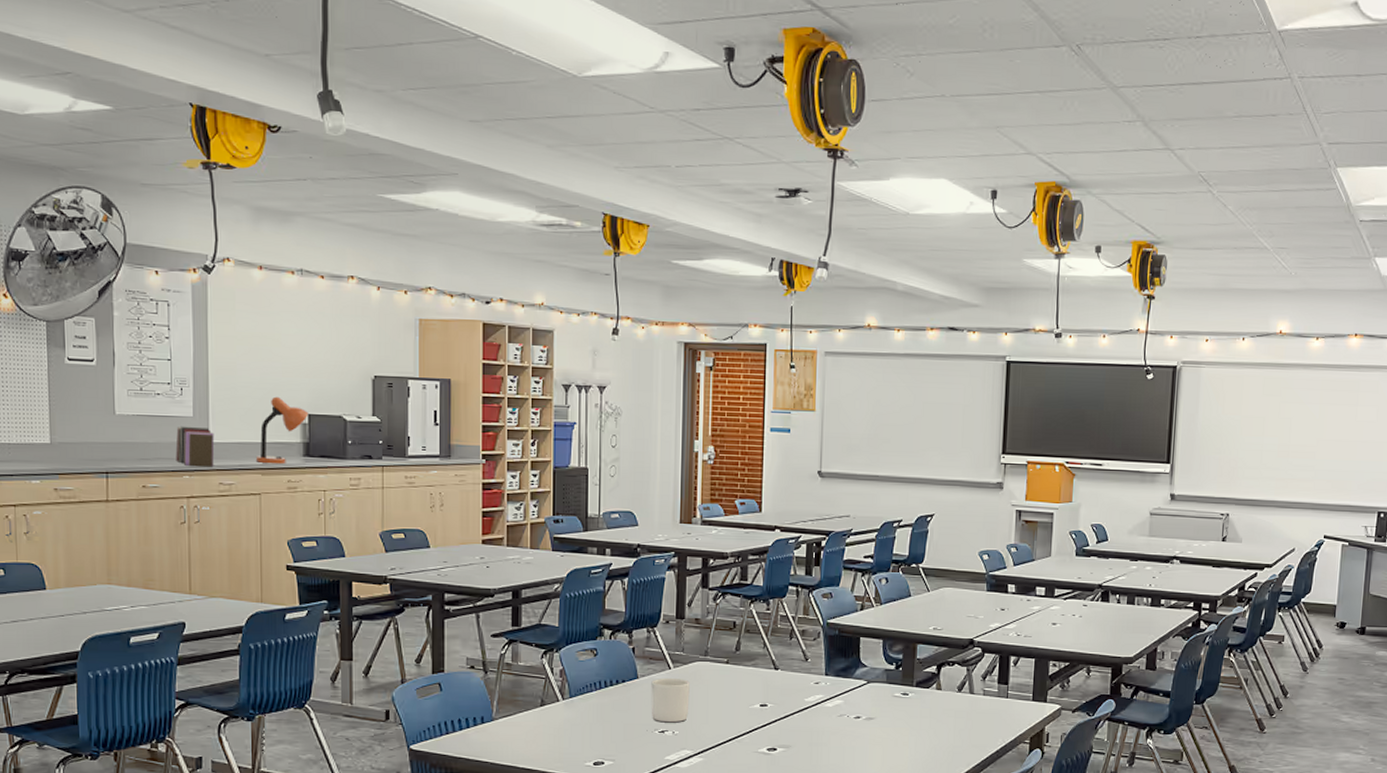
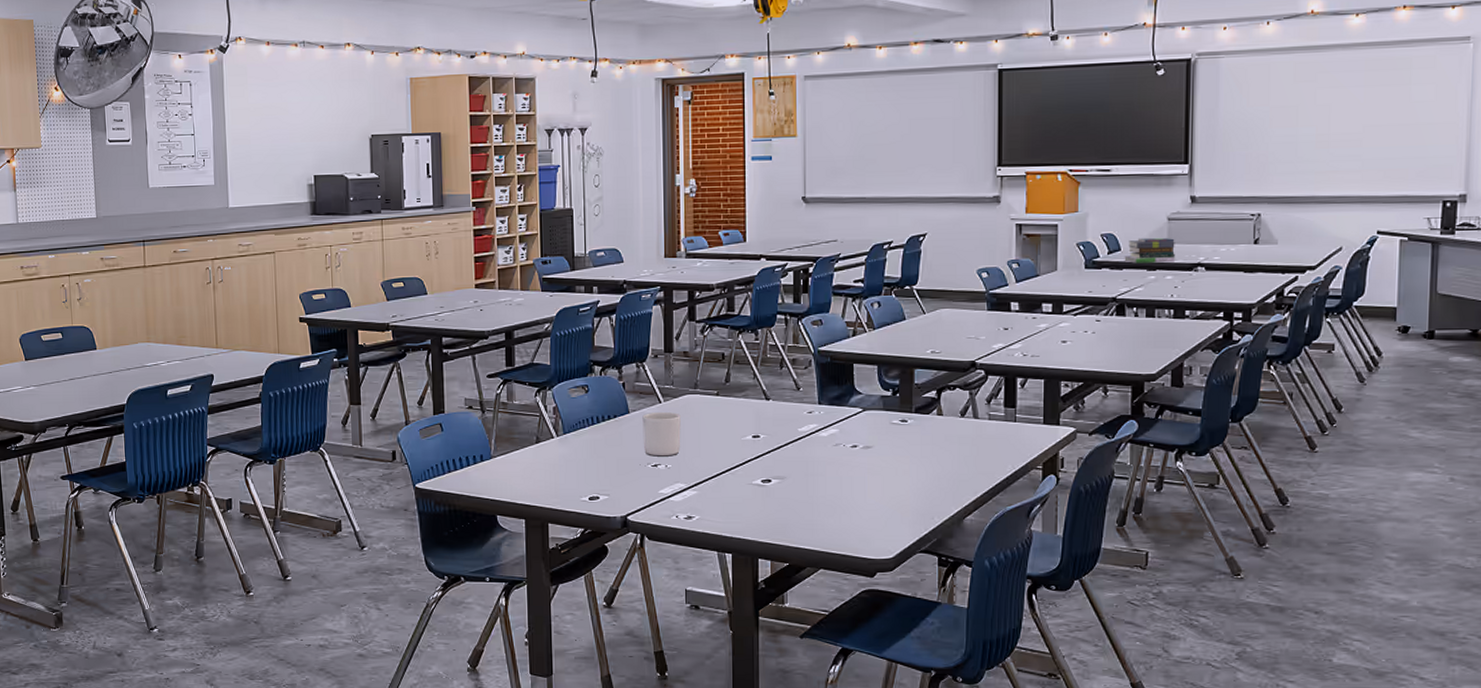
books: present [175,426,215,468] -> none [200,194,234,231]
desk lamp: present [255,396,309,465] -> none [269,161,314,224]
books: none [1110,530,1155,554] -> present [1124,237,1175,263]

